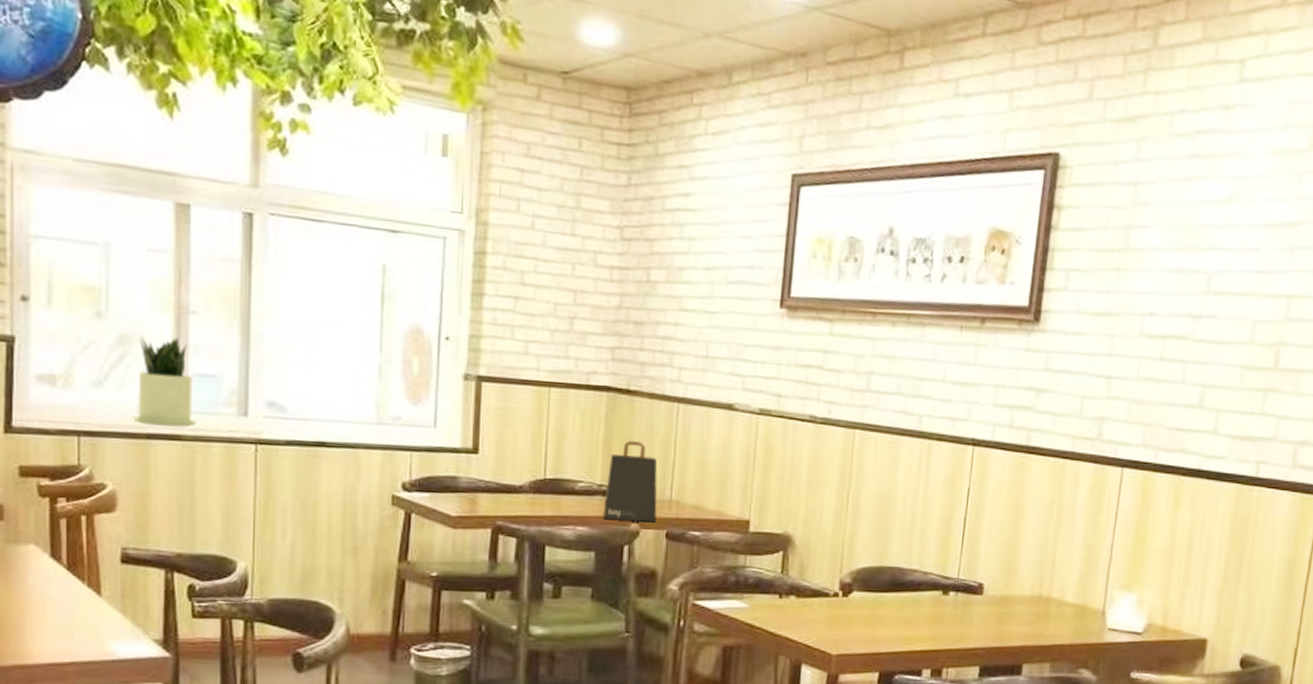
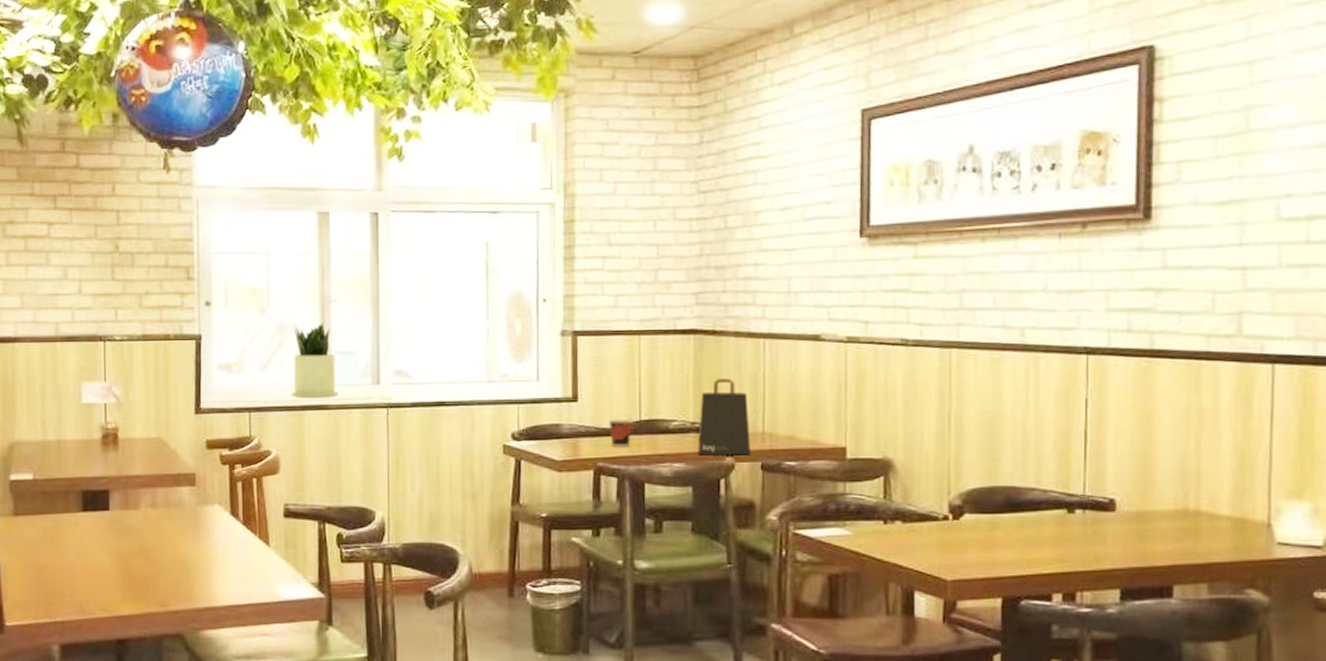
cup: none [511,475,536,507] -> present [609,419,632,448]

